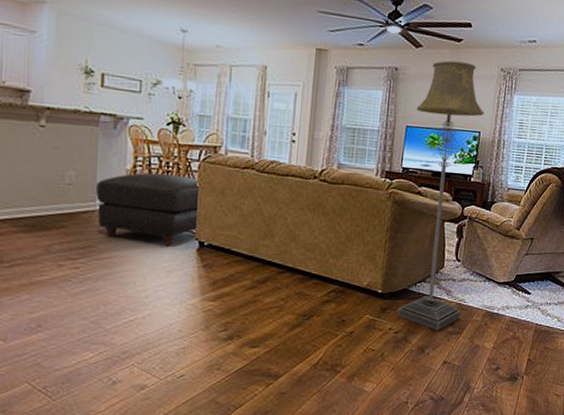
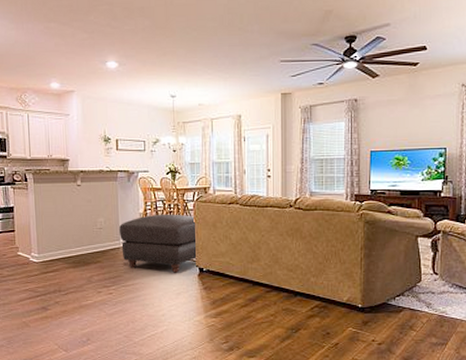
floor lamp: present [398,60,484,331] -> none [379,84,448,342]

